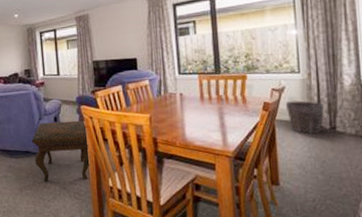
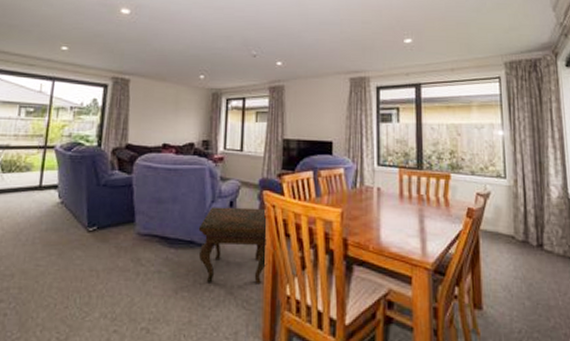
waste bin: present [285,100,323,134] -> none [490,209,530,250]

